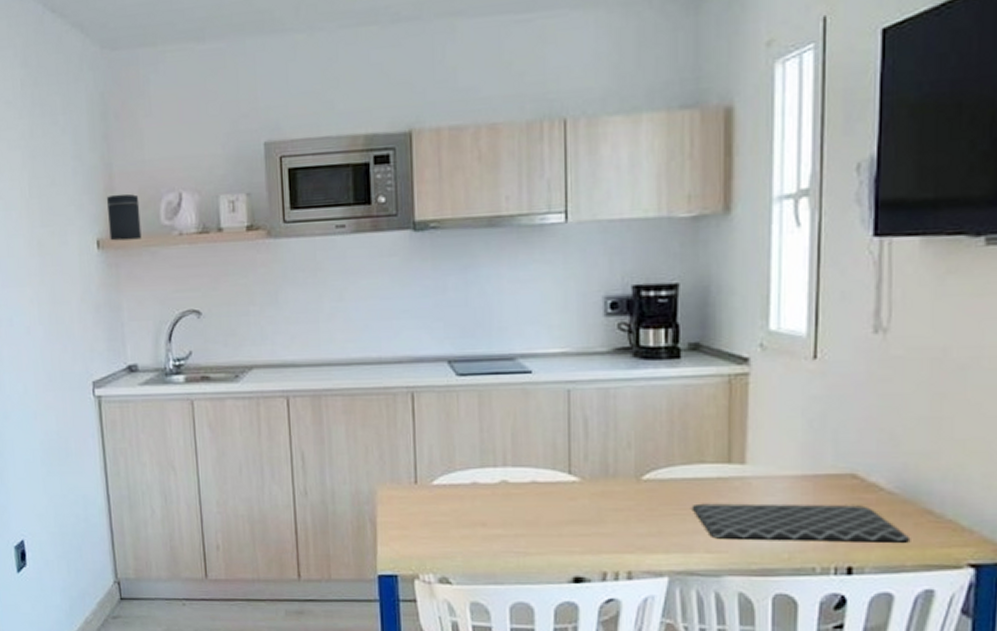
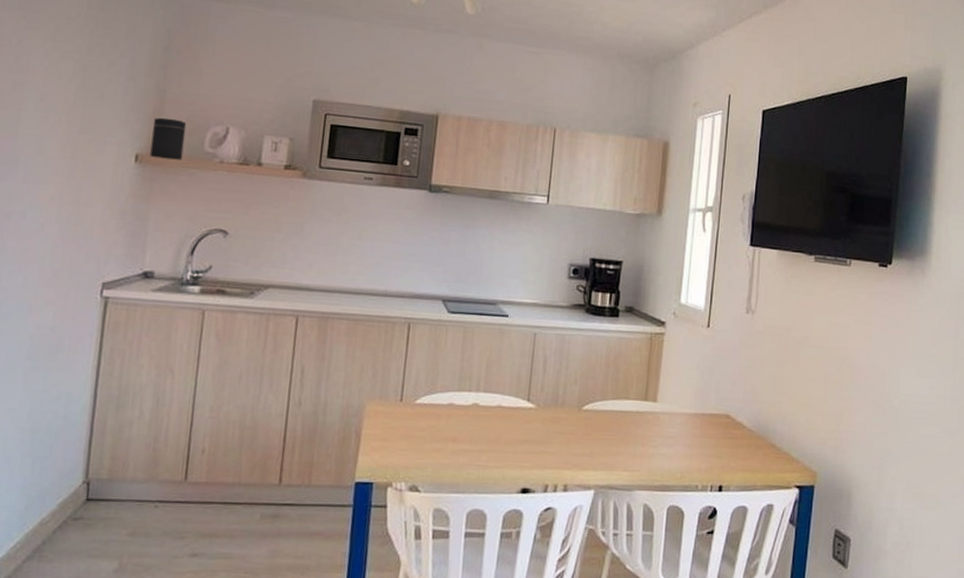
placemat: present [692,503,911,543] -> none [616,431,761,468]

